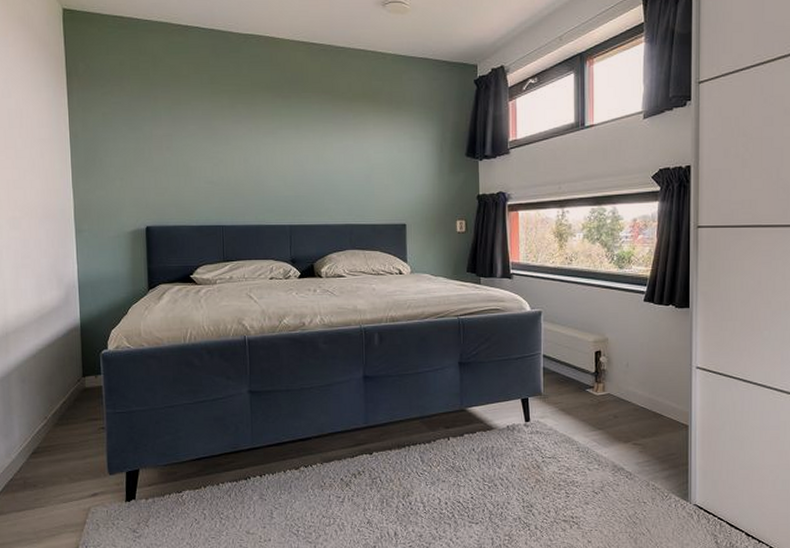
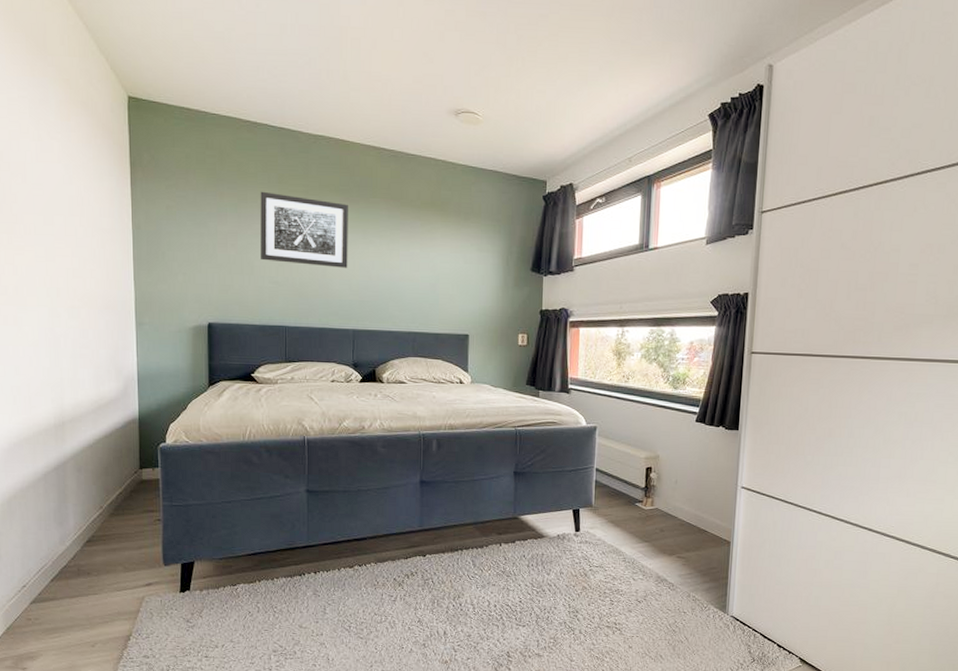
wall art: none [193,92,282,164] -> present [260,191,348,268]

